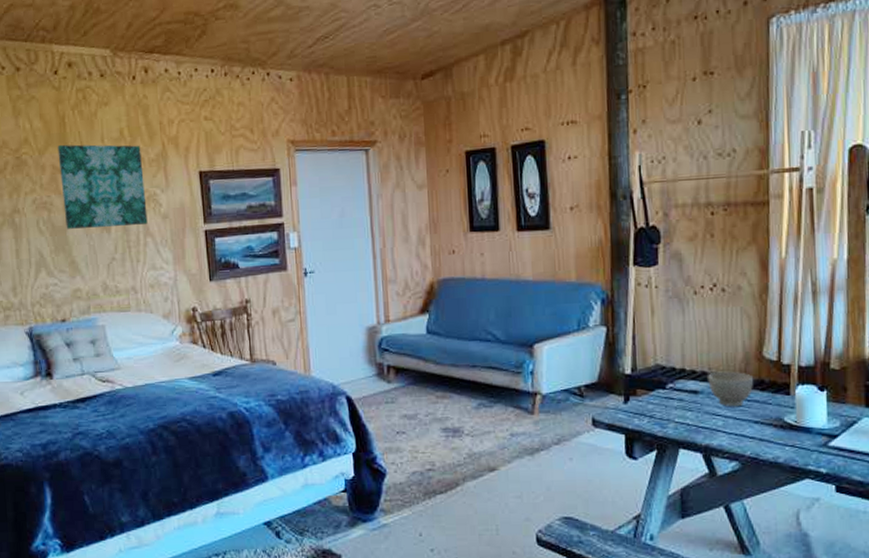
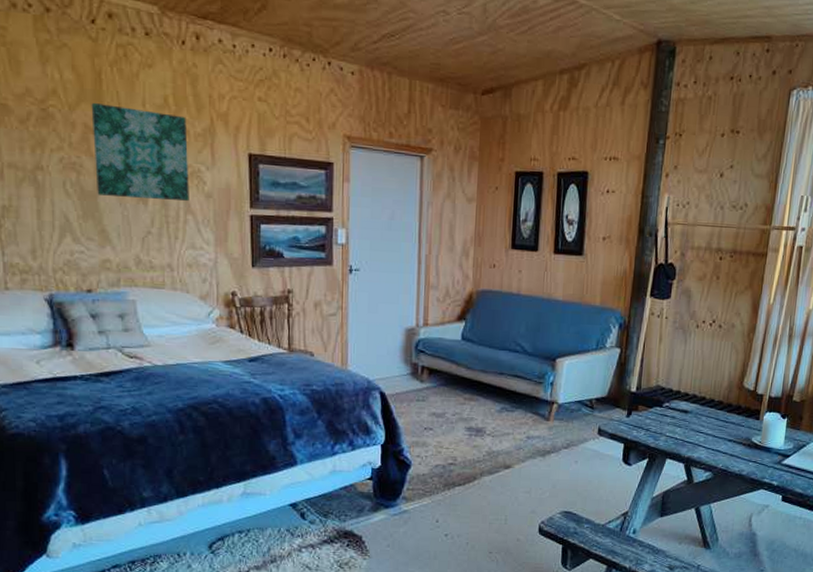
bowl: present [708,371,754,407] -> none [697,395,734,427]

